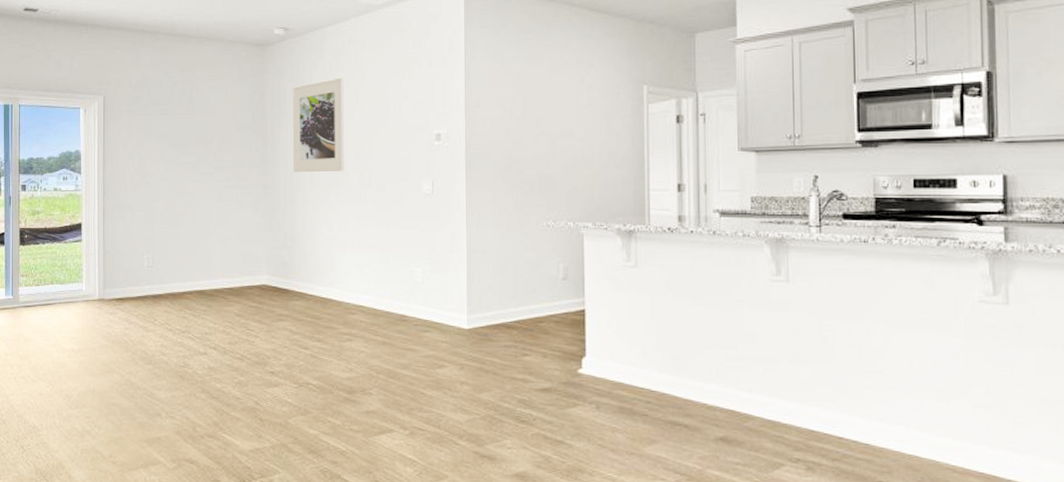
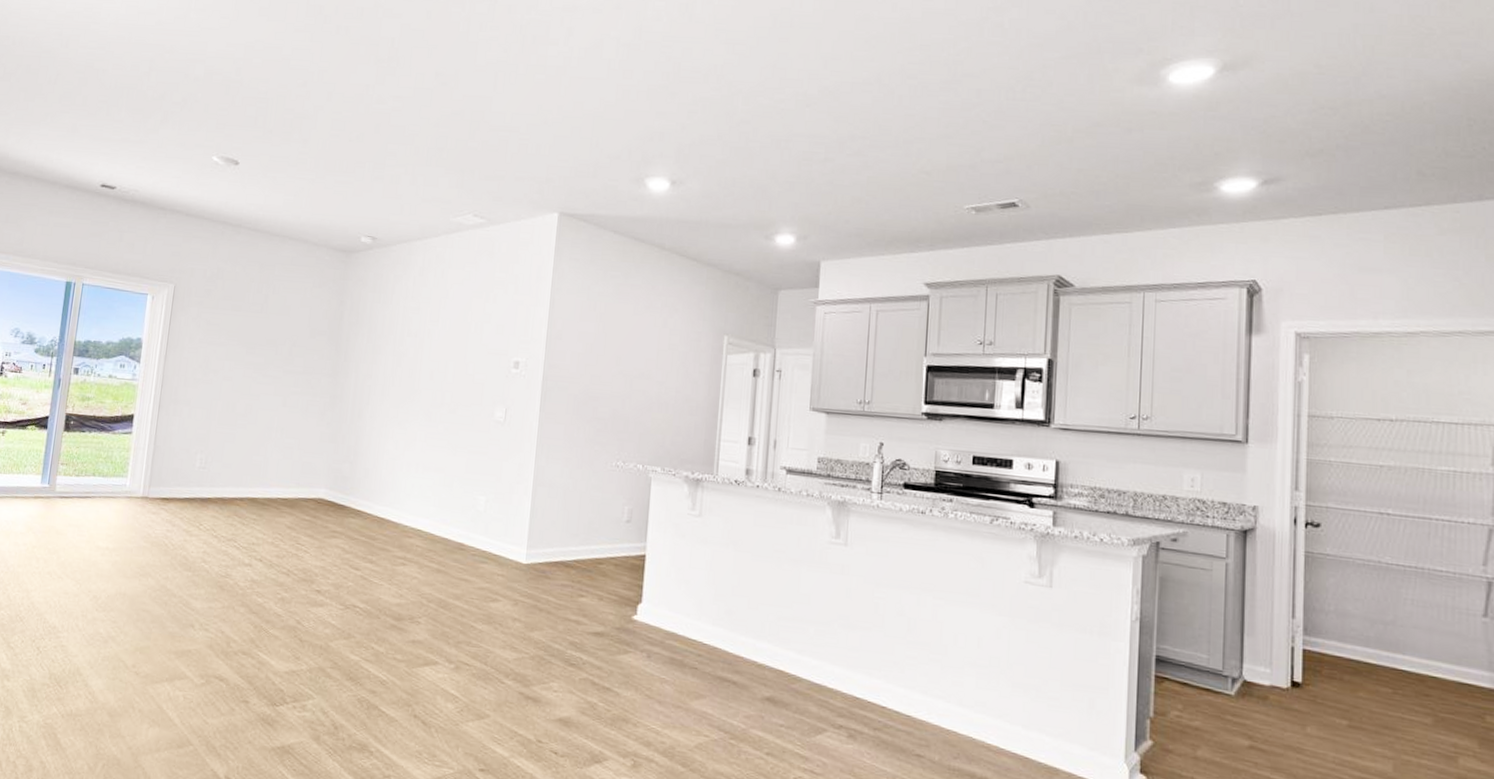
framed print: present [292,77,344,173] -> none [364,293,427,389]

